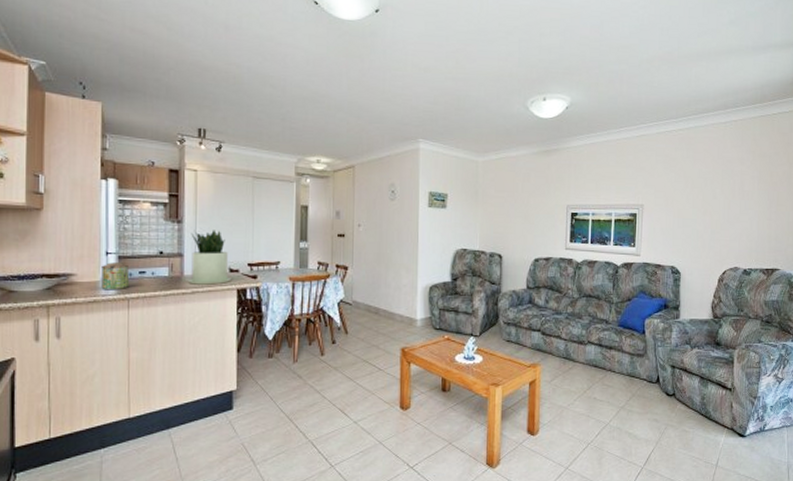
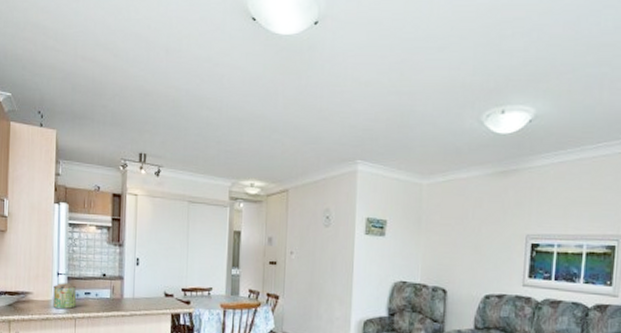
planter: present [187,230,232,285] -> none [126,254,167,309]

